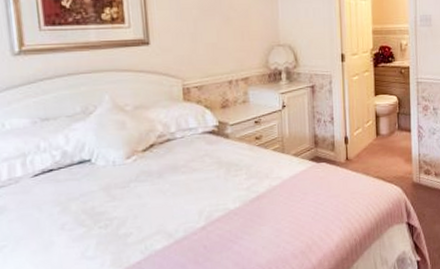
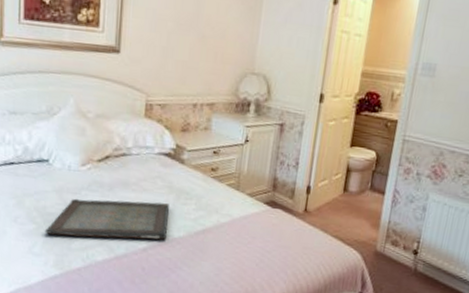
serving tray: none [96,179,223,234] -> present [45,198,169,240]

